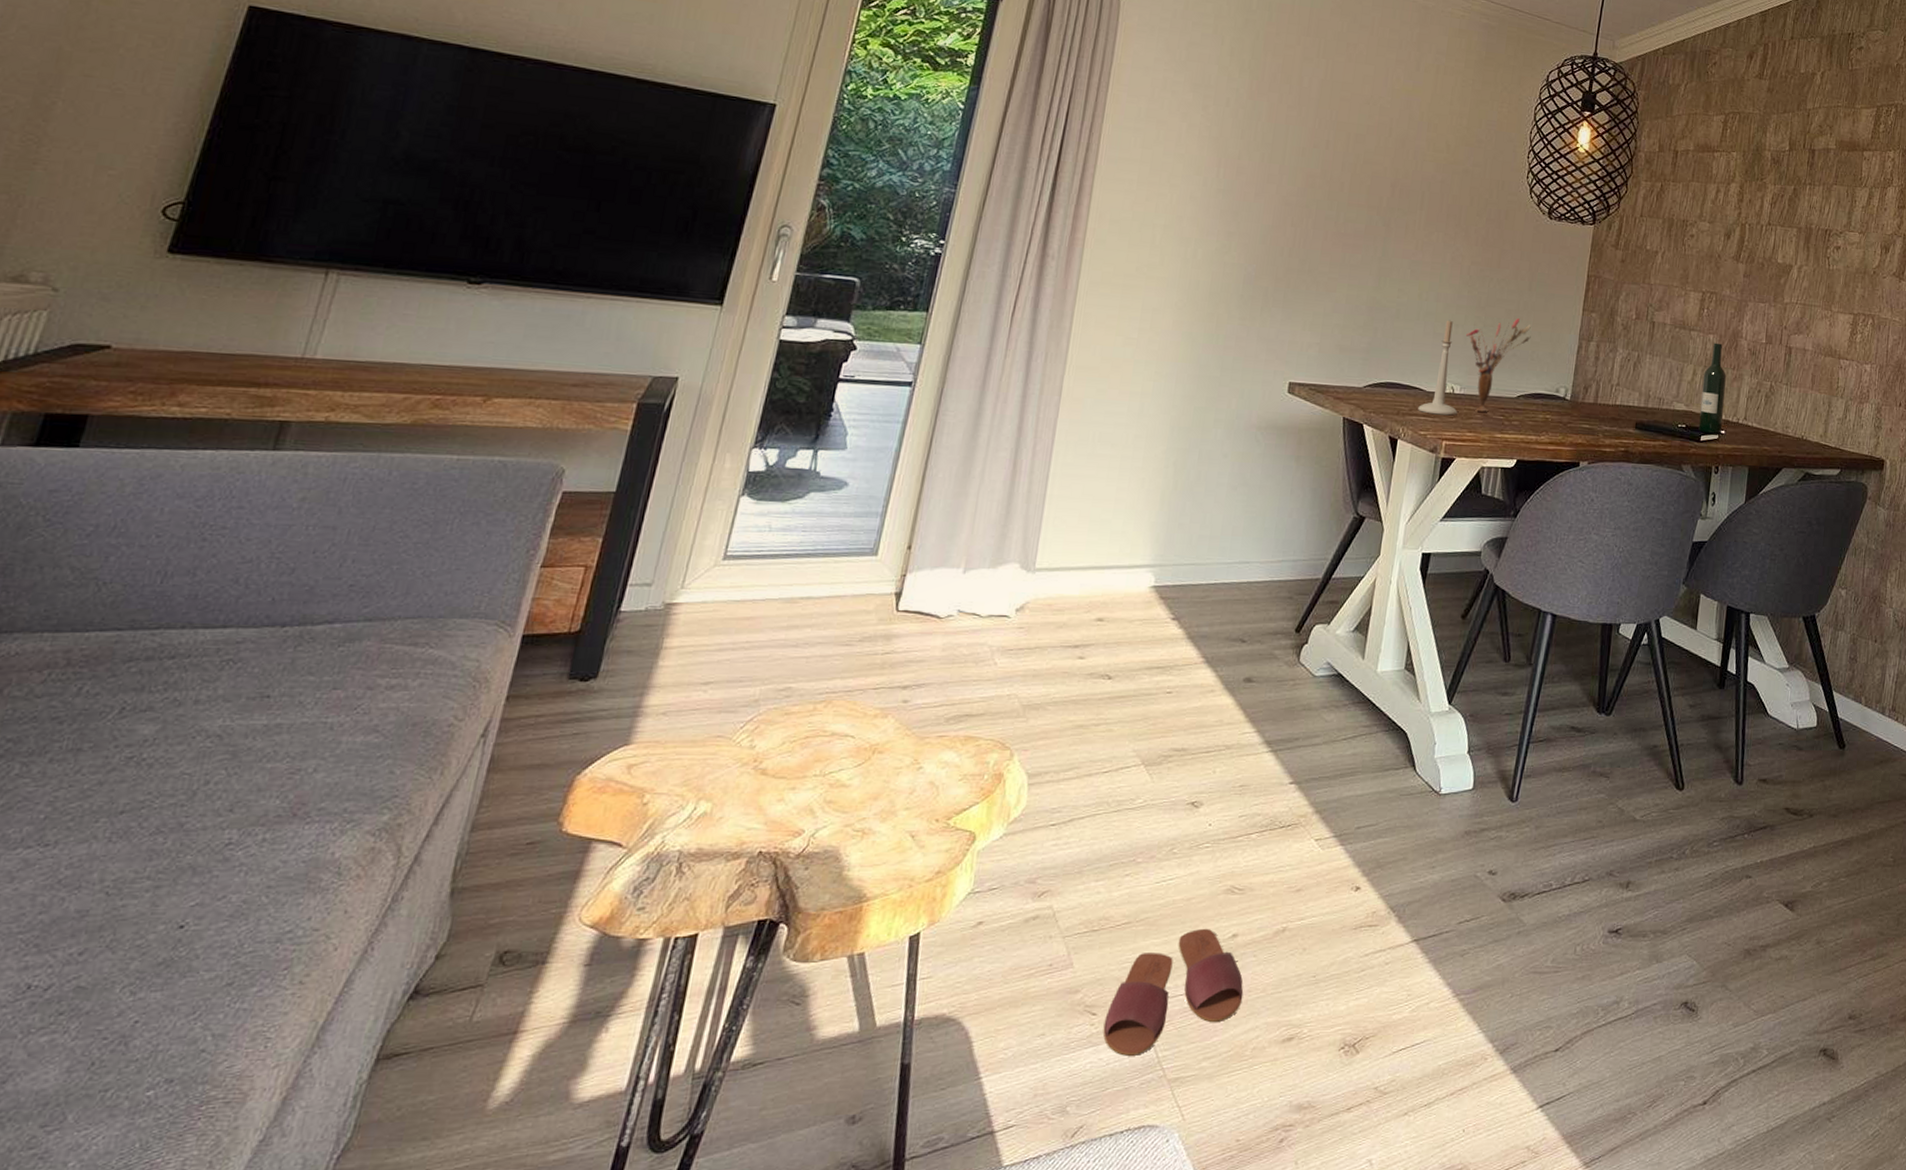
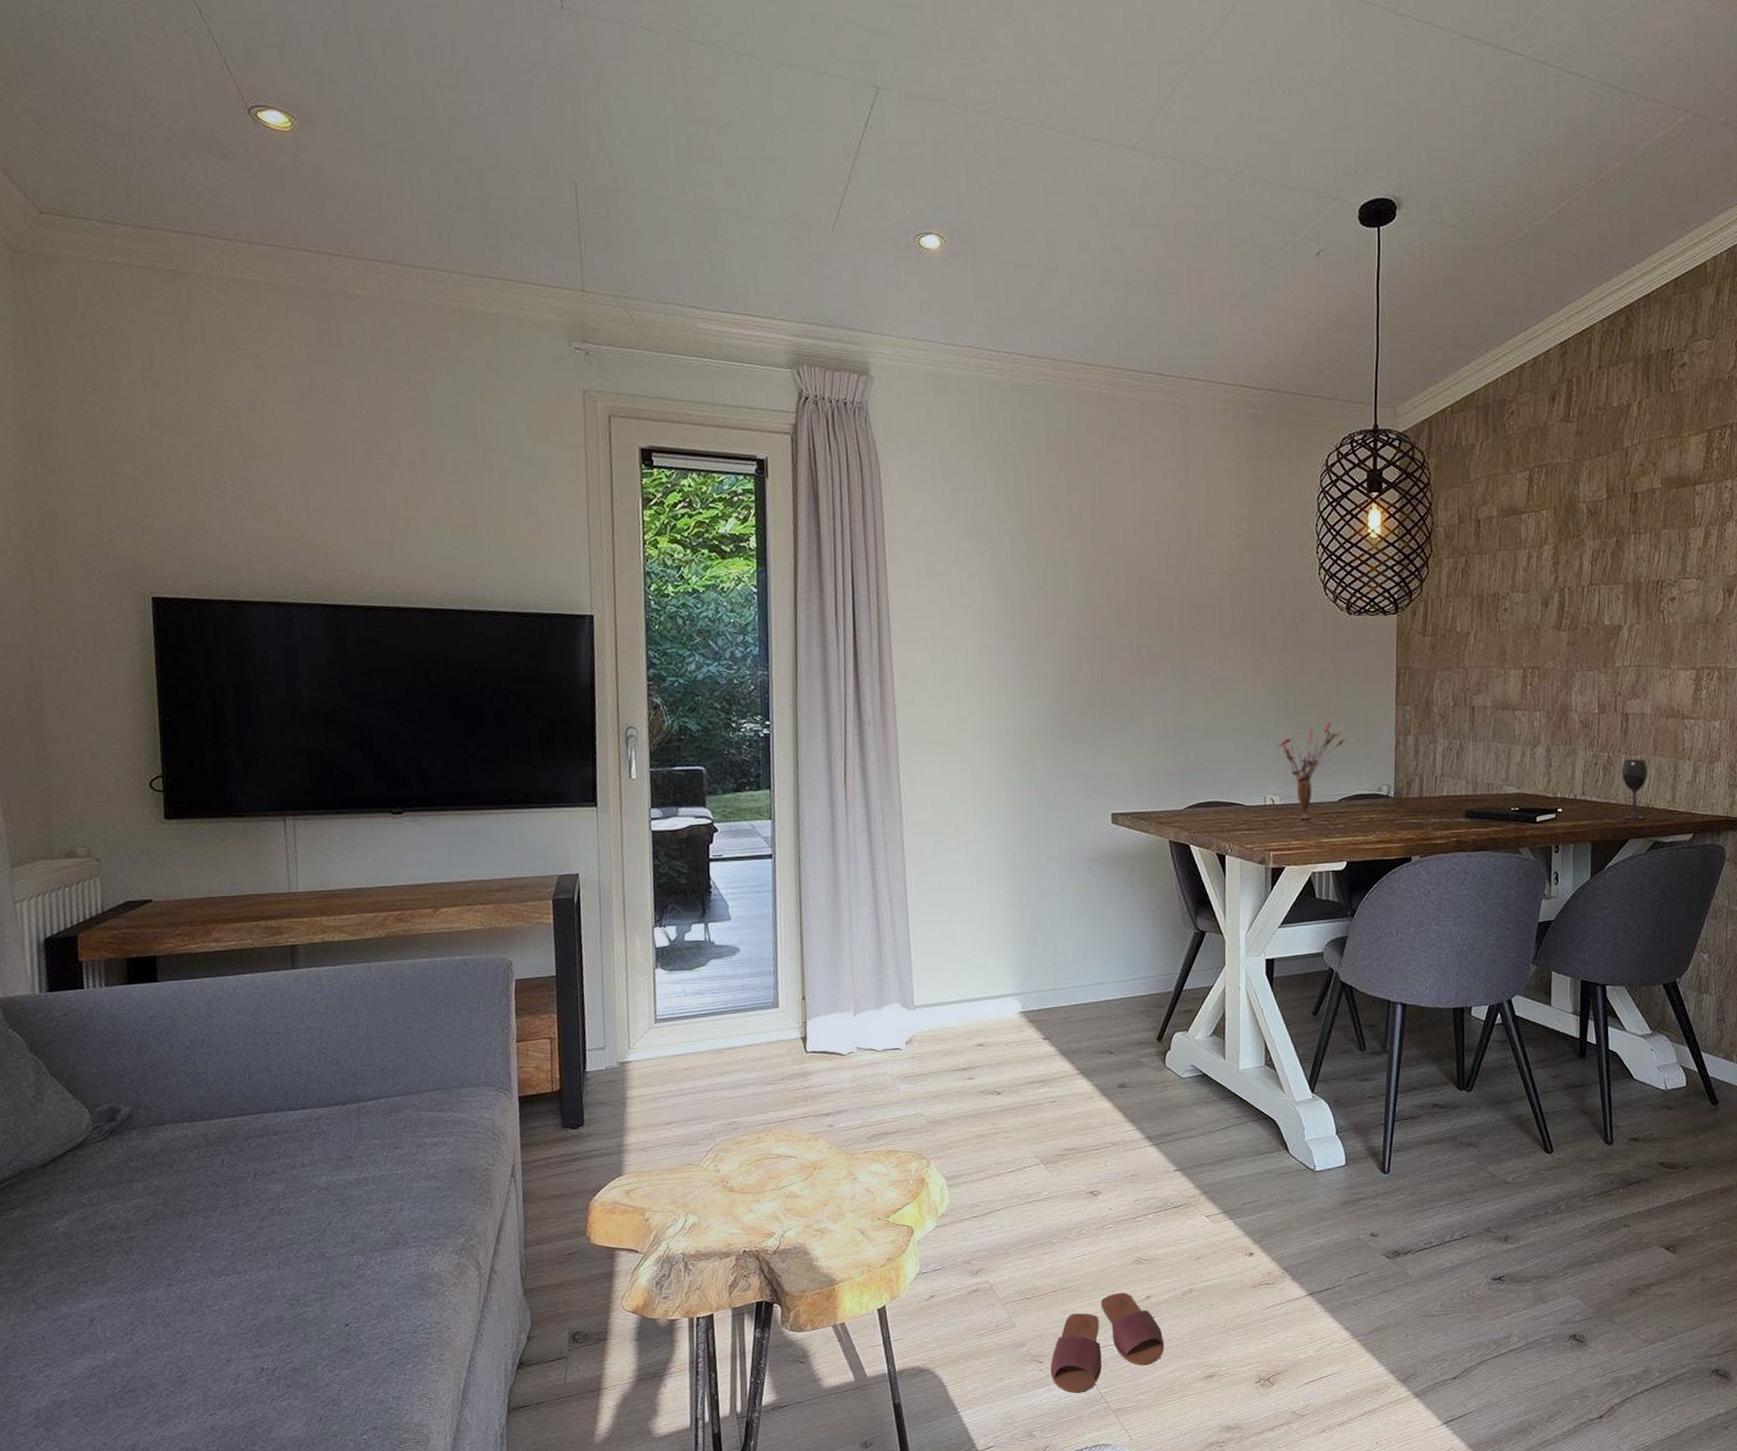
candlestick: present [1418,320,1458,416] -> none [1241,732,1281,828]
wine bottle: present [1698,342,1727,434] -> none [1533,719,1559,814]
wine glass: none [1779,390,1806,450] -> present [1622,759,1649,820]

